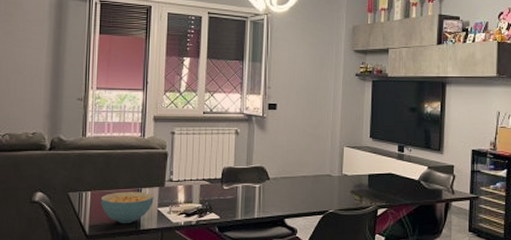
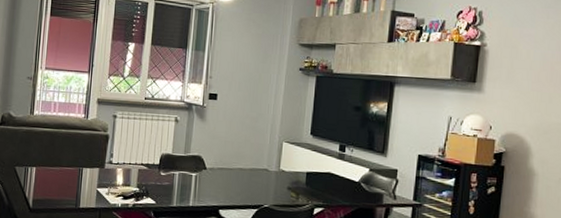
cereal bowl: present [100,192,154,223] -> none [44,169,94,201]

